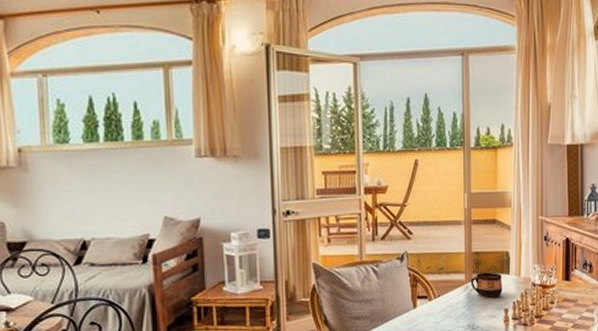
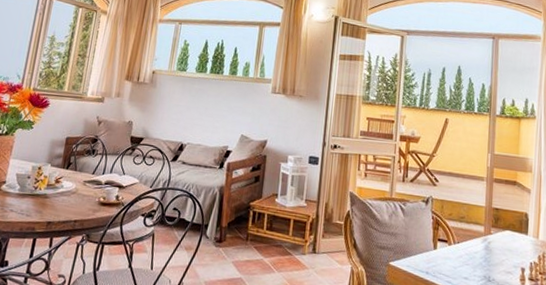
cup: present [470,272,503,298] -> none [489,228,520,255]

